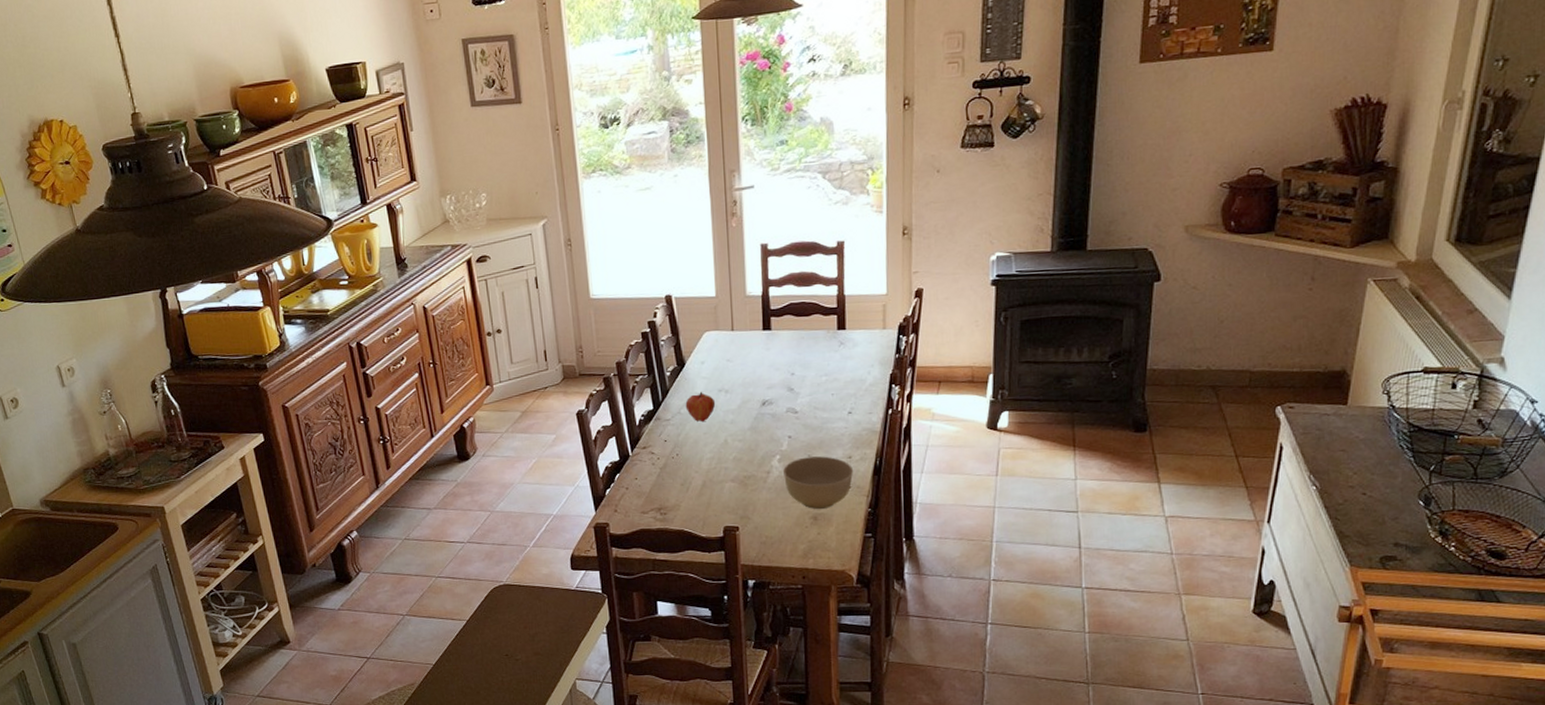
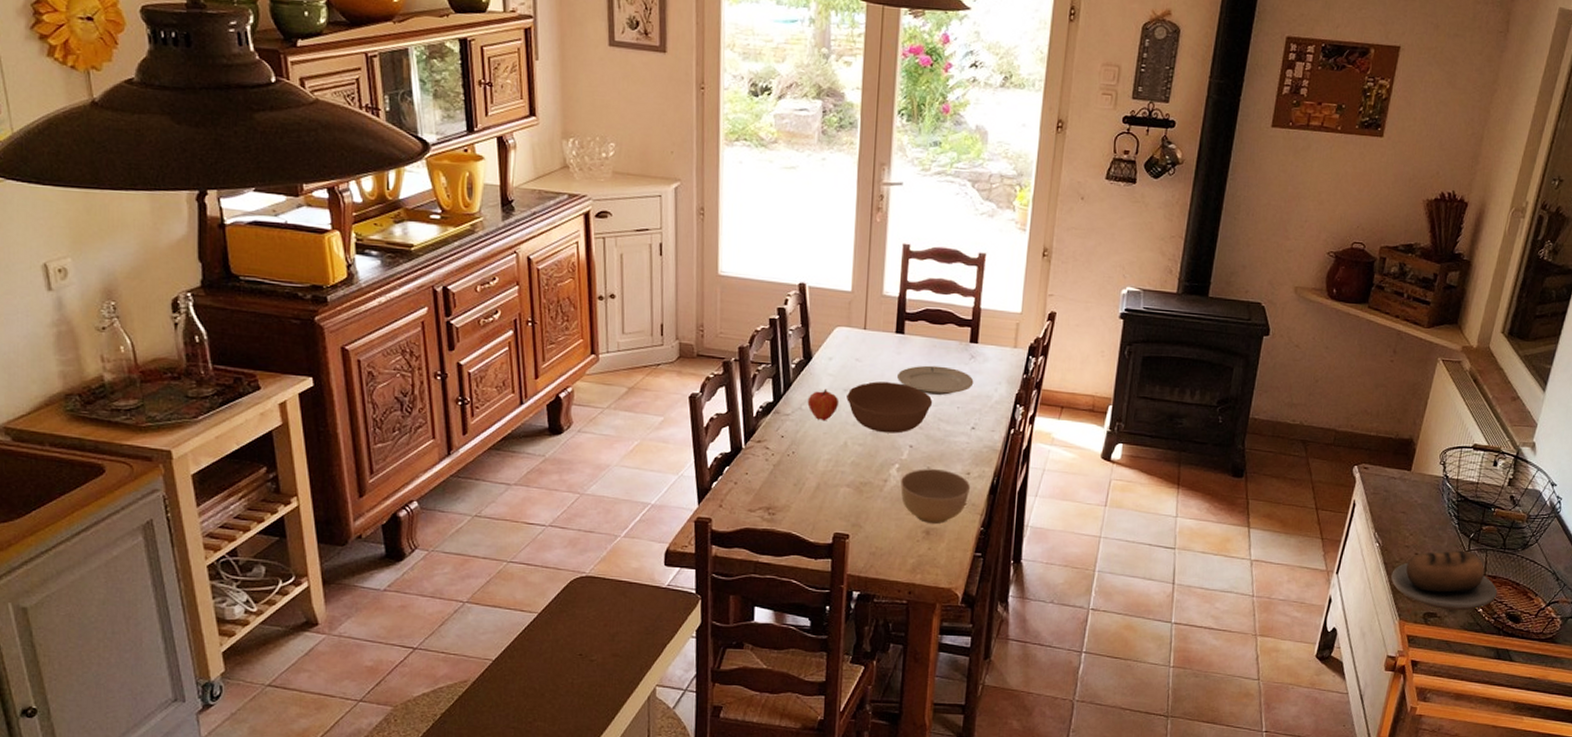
bowl: none [722,377,807,427] -> present [846,381,933,434]
plate: none [769,356,846,385] -> present [897,365,974,395]
bread: none [1335,485,1472,552] -> present [1391,550,1498,611]

